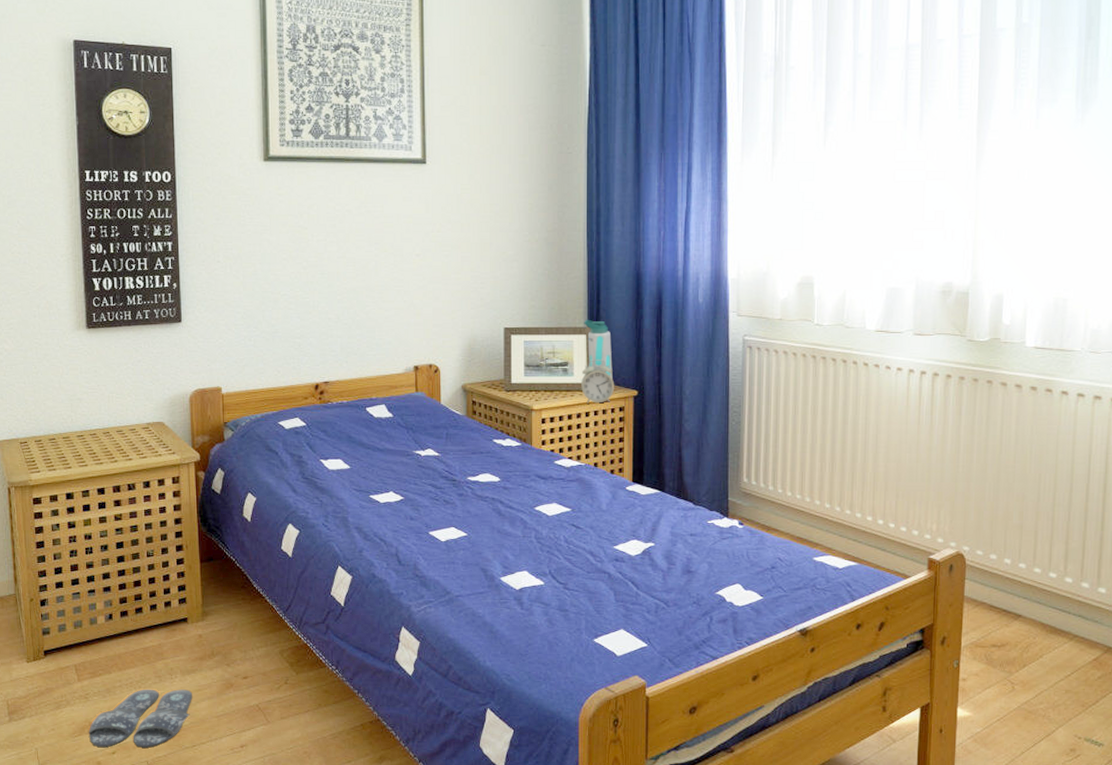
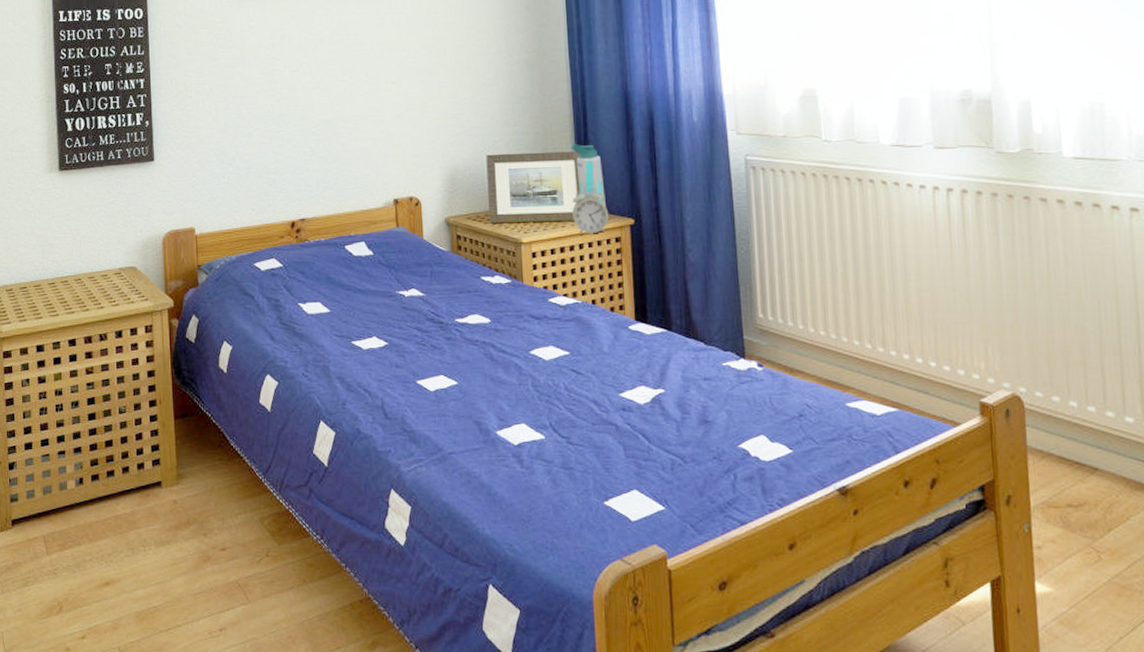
slippers: present [88,689,193,748] -> none [57,563,168,632]

